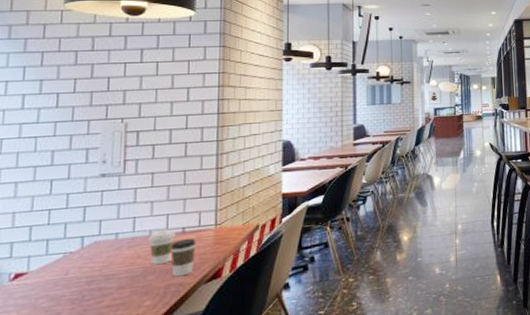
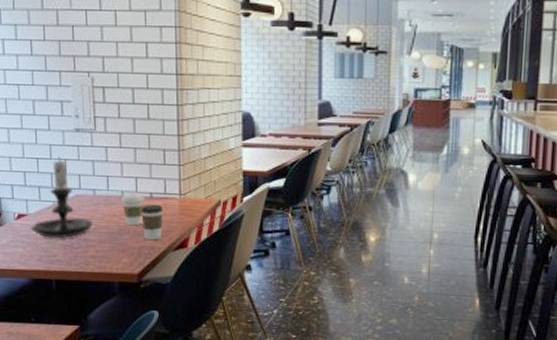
candle holder: none [29,204,112,295] -> present [30,156,93,239]

